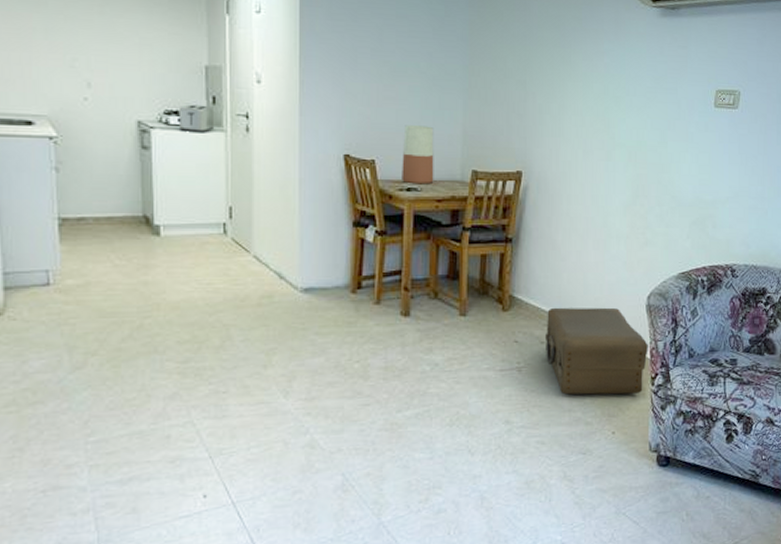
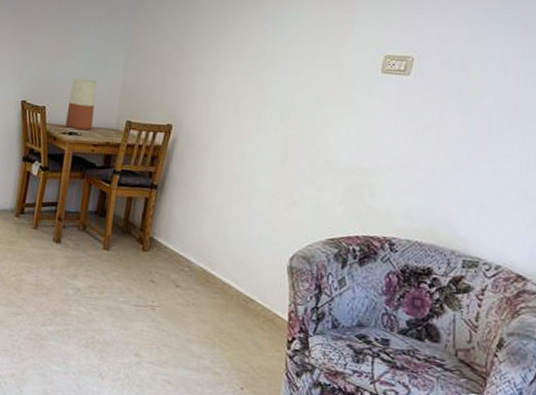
suitcase: present [544,307,648,395] -> none [179,254,287,355]

